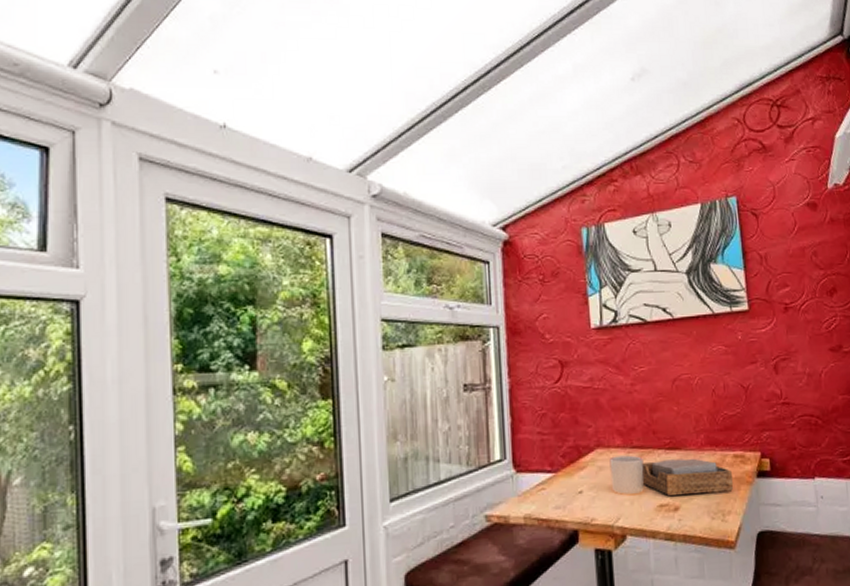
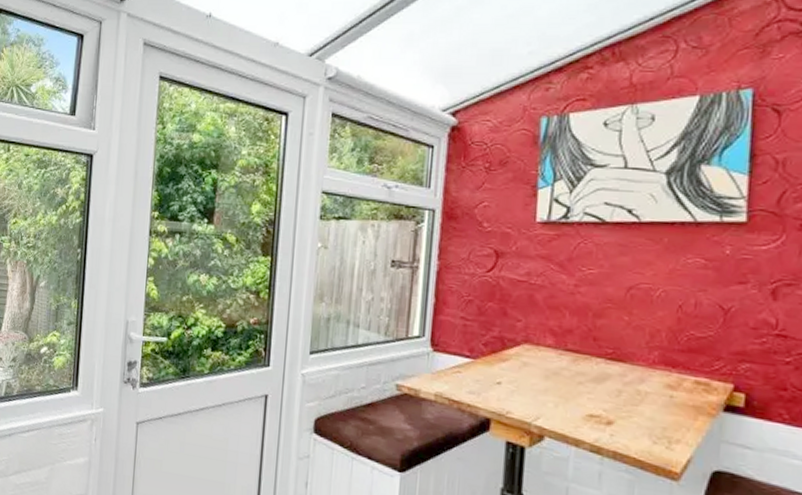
mug: present [609,455,645,496] -> none [534,355,577,399]
napkin holder: present [642,458,734,497] -> none [573,368,690,420]

